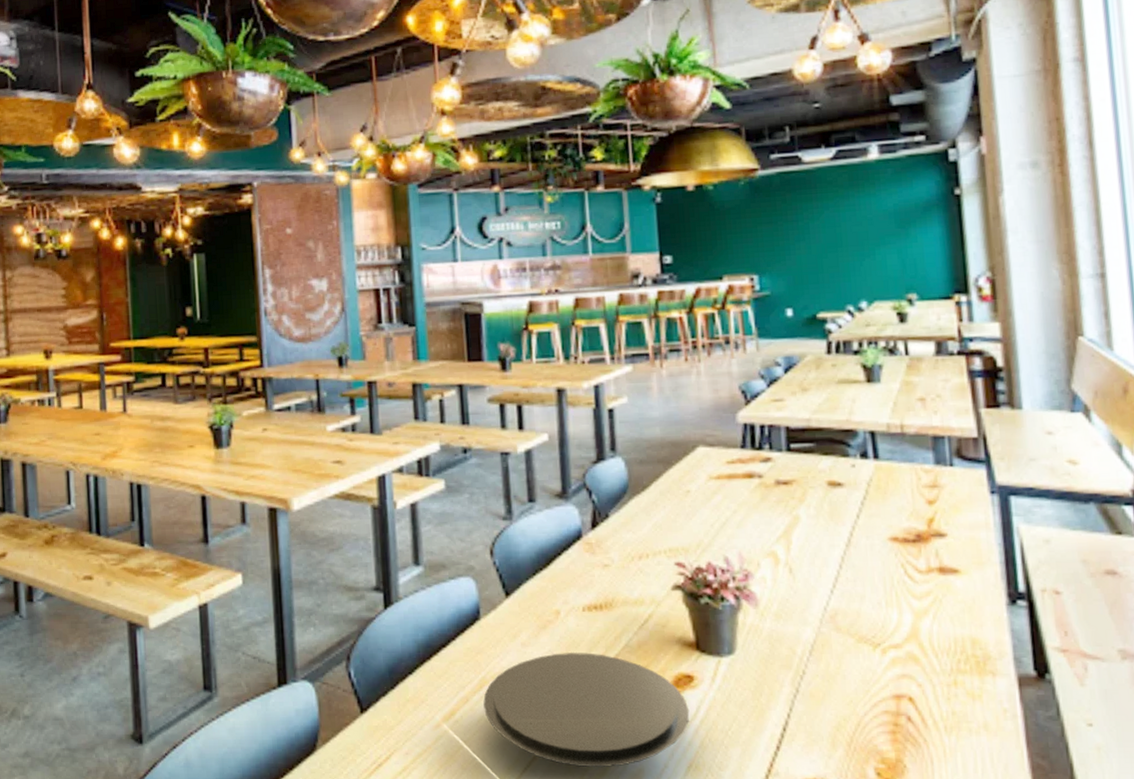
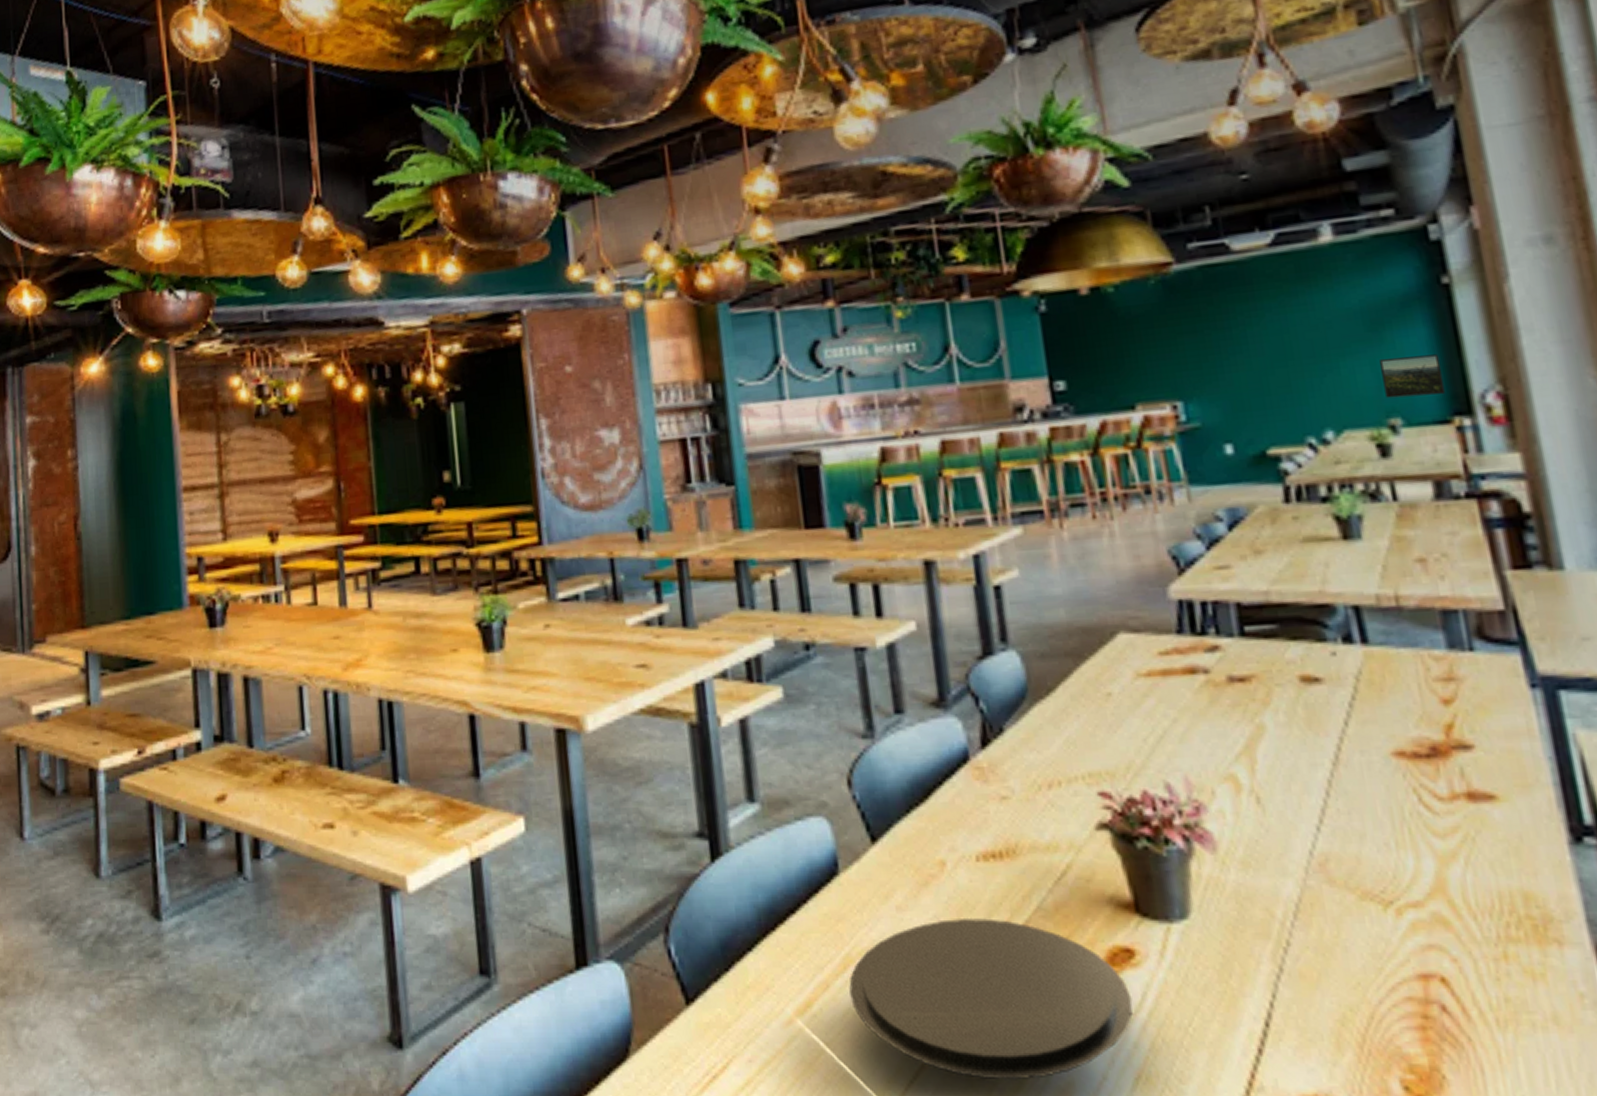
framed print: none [905,247,951,279] -> present [1380,354,1446,399]

